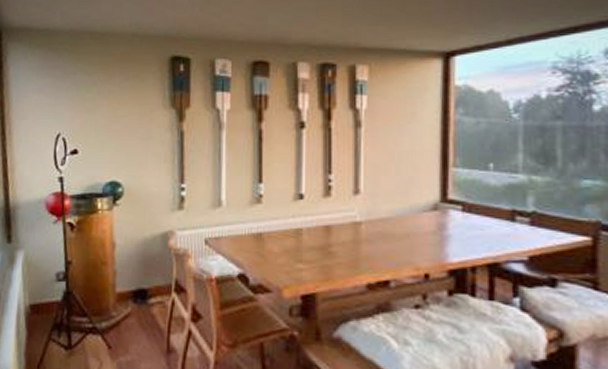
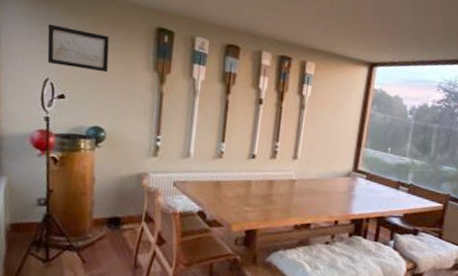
wall art: none [56,73,122,118] -> present [47,24,110,73]

